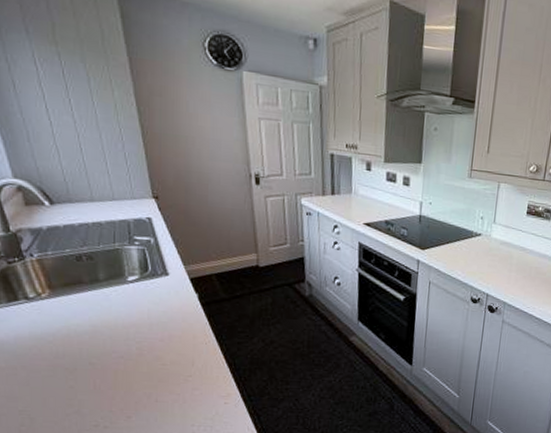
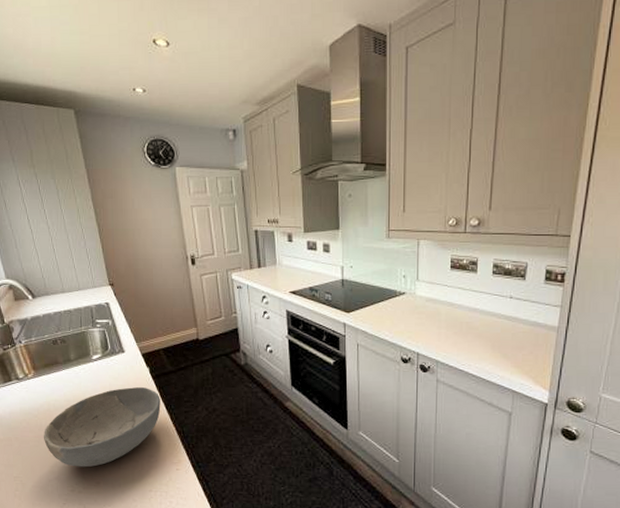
bowl: none [61,313,210,401] -> present [44,386,161,468]

